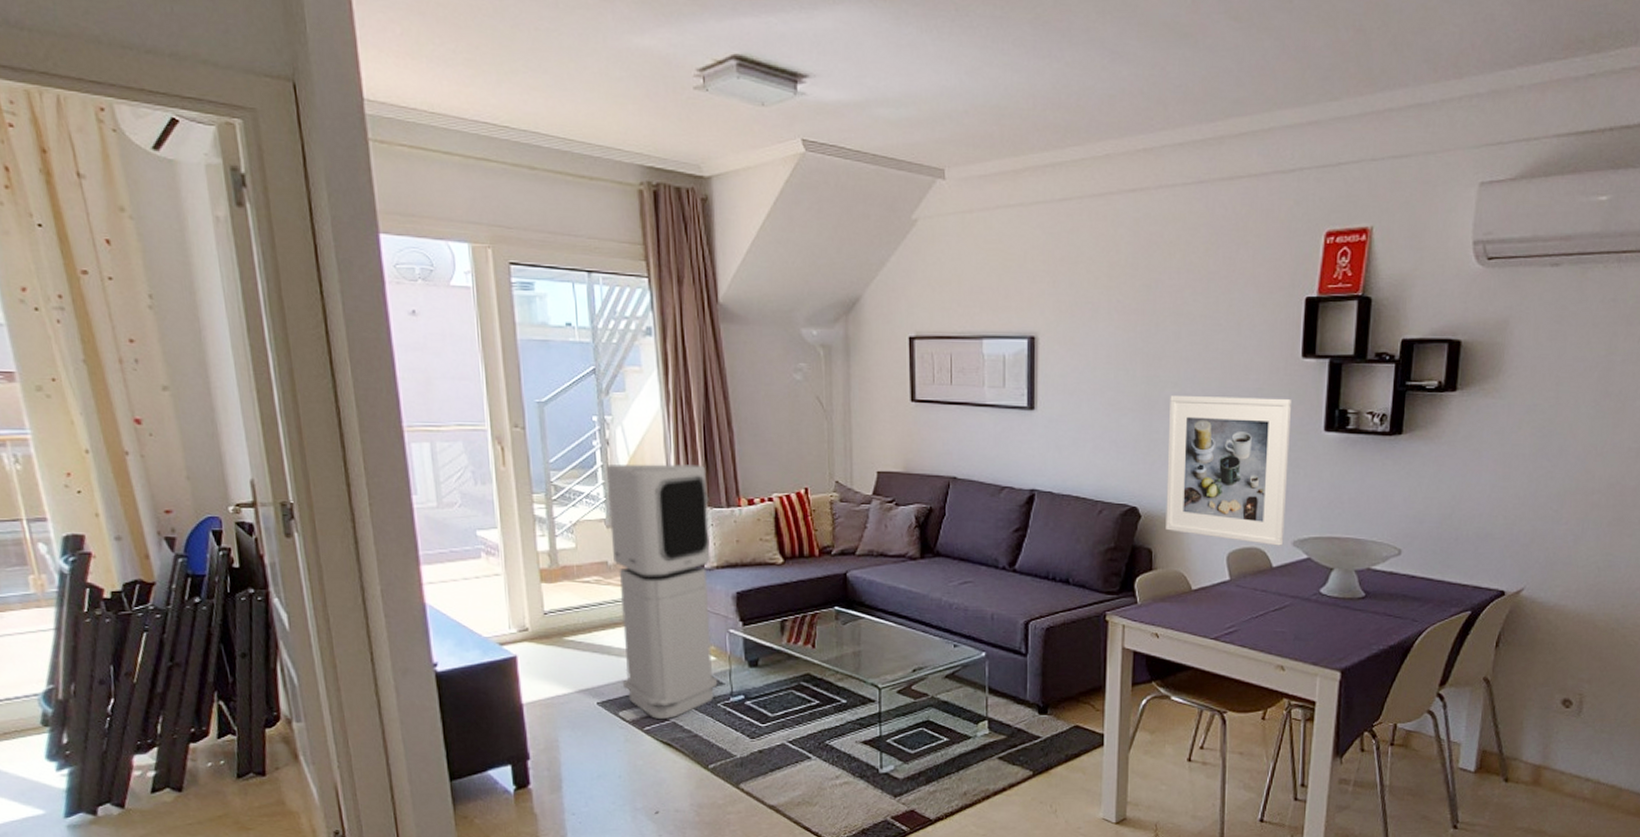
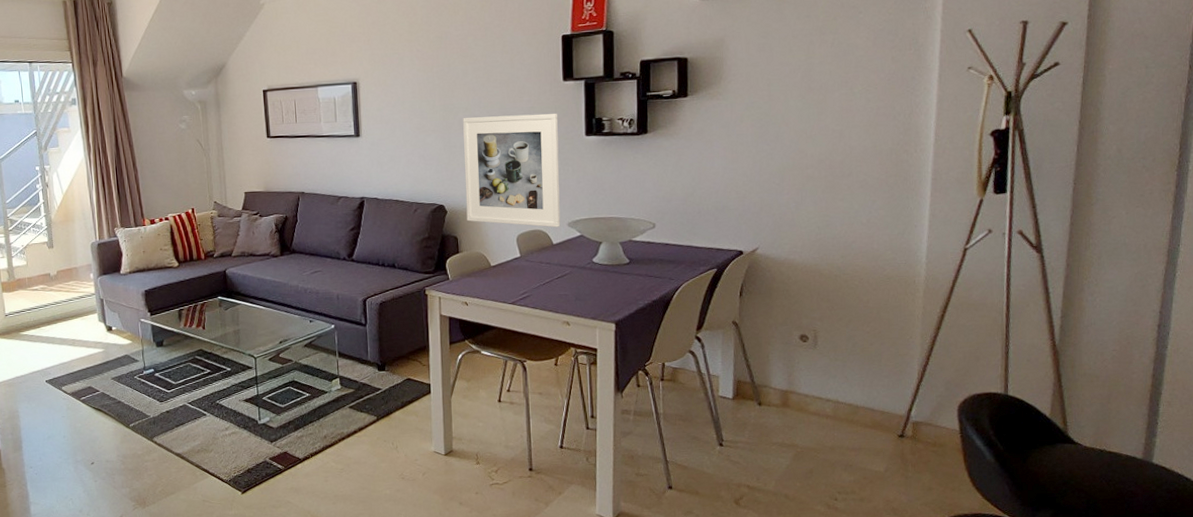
air purifier: present [606,464,718,719] -> none [46,197,134,391]

